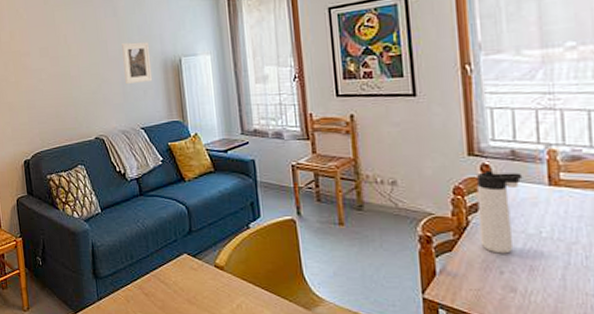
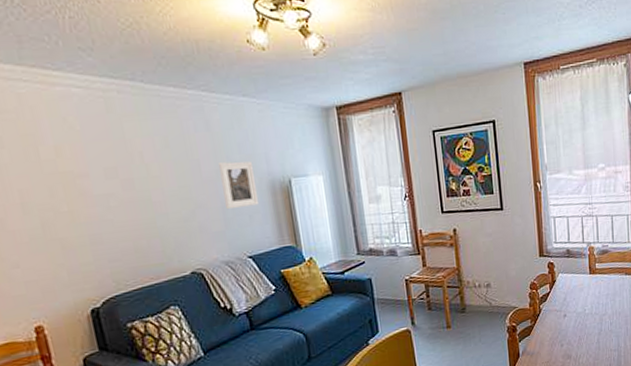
thermos bottle: present [476,170,523,254] -> none [545,267,574,332]

